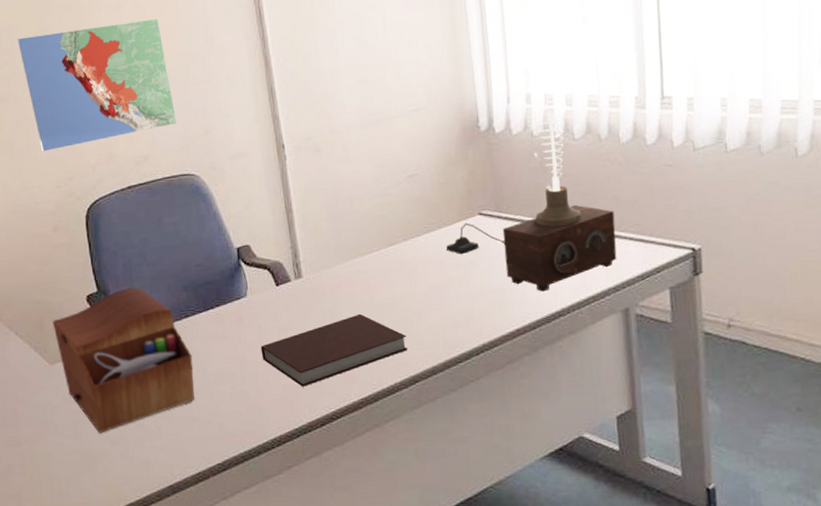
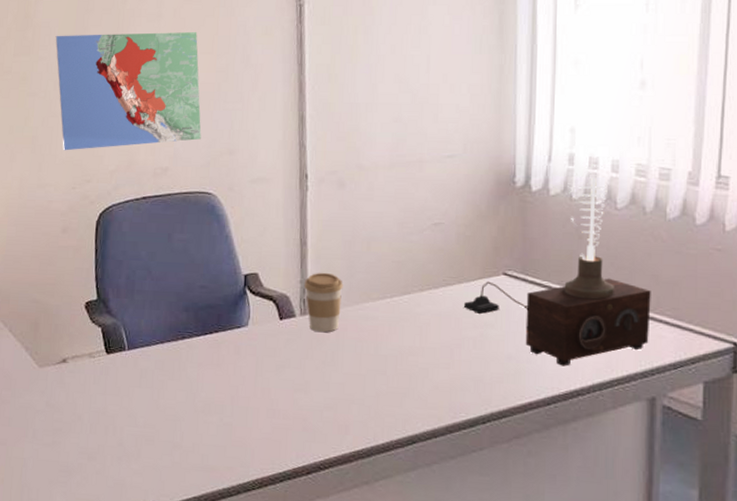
sewing box: present [52,287,194,433] -> none [47,300,183,446]
notebook: present [260,313,408,387] -> none [254,361,409,430]
coffee cup: none [295,235,333,293] -> present [304,272,343,333]

